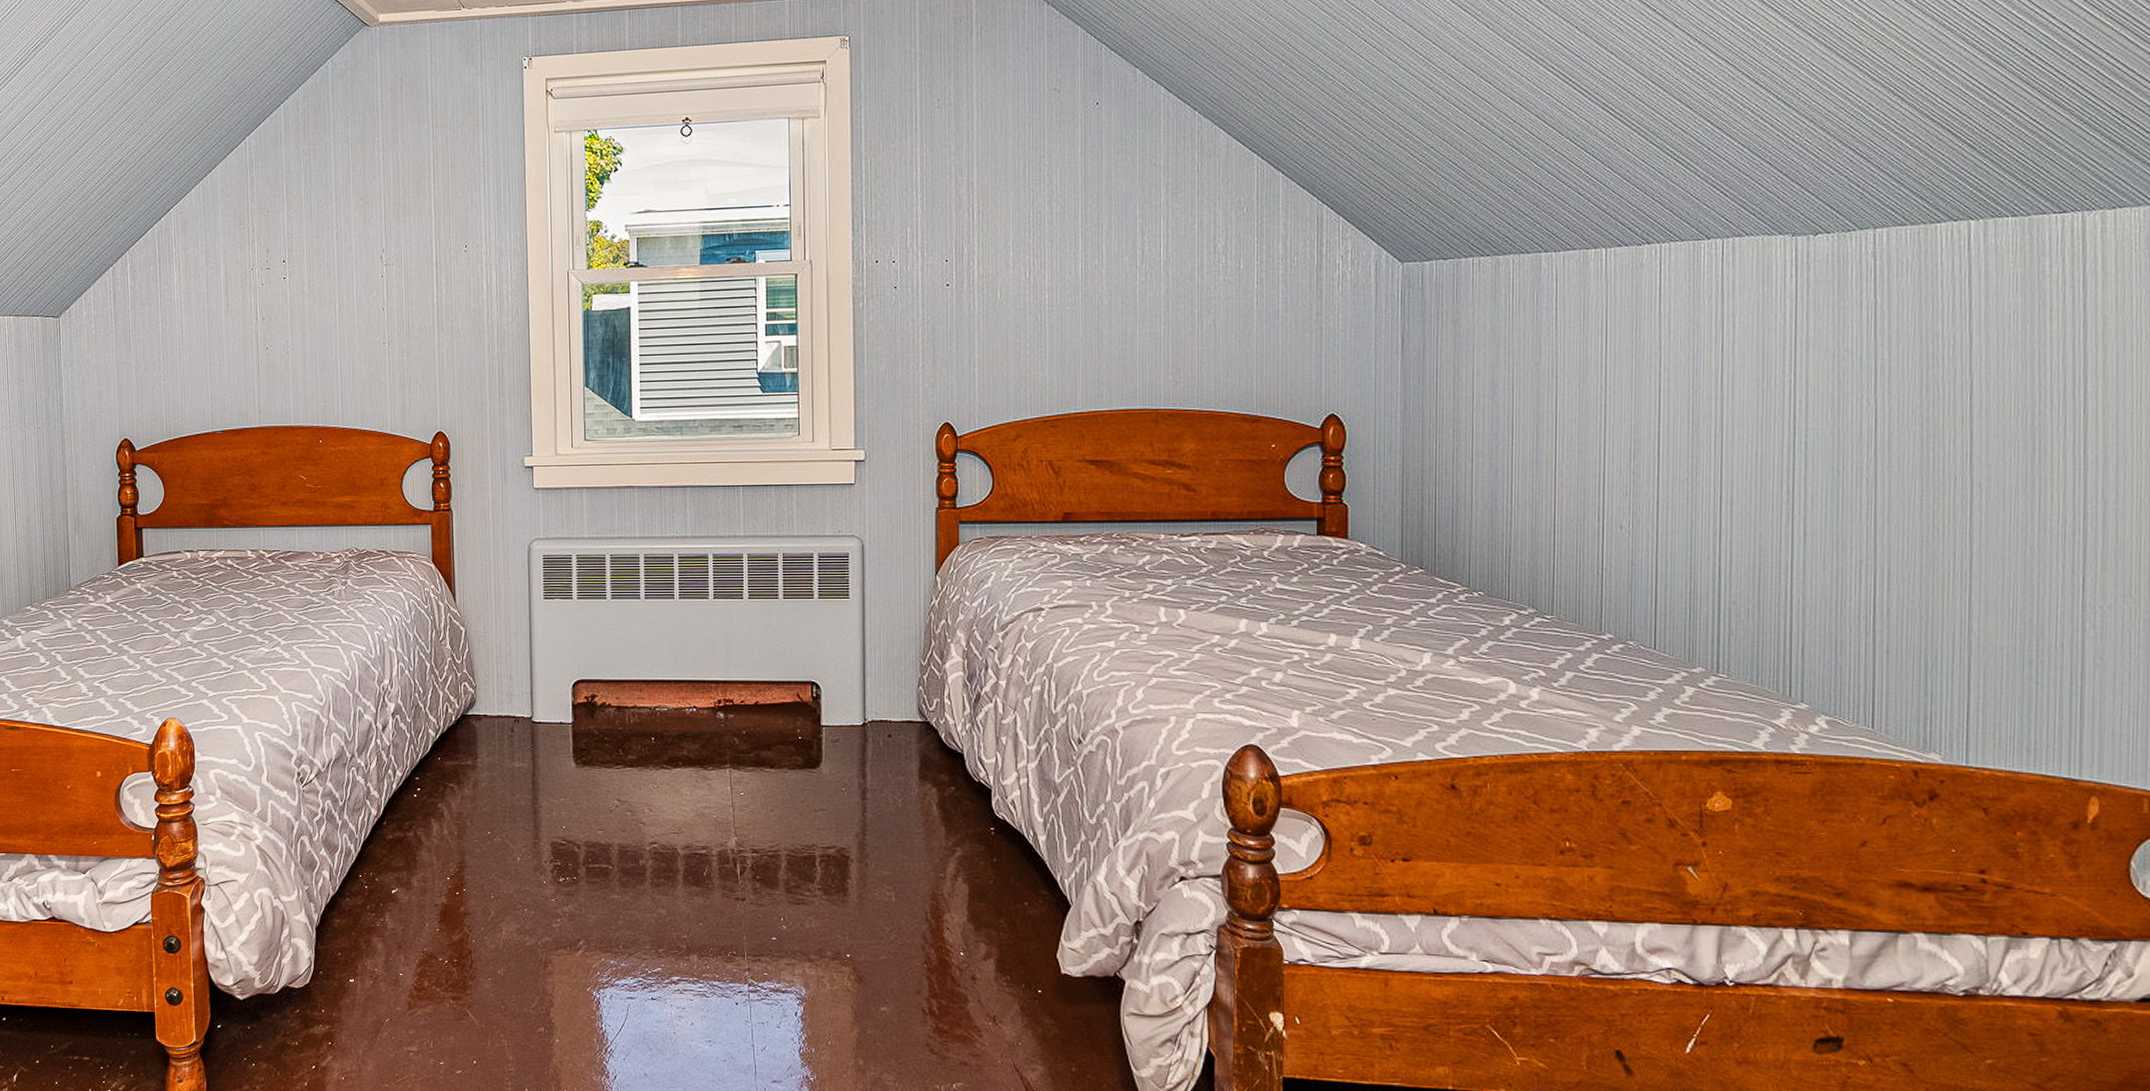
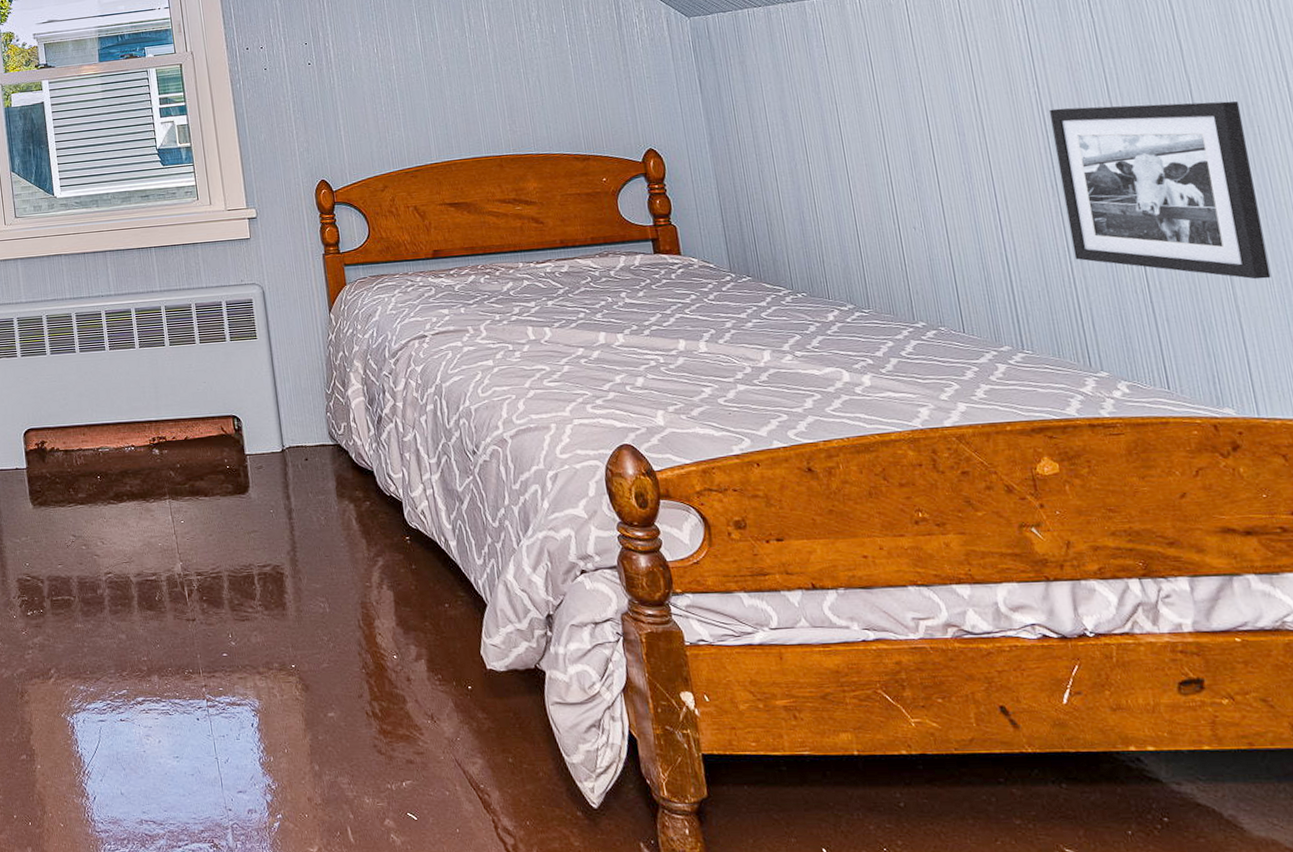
picture frame: none [1797,402,2024,614] -> present [1049,101,1271,280]

